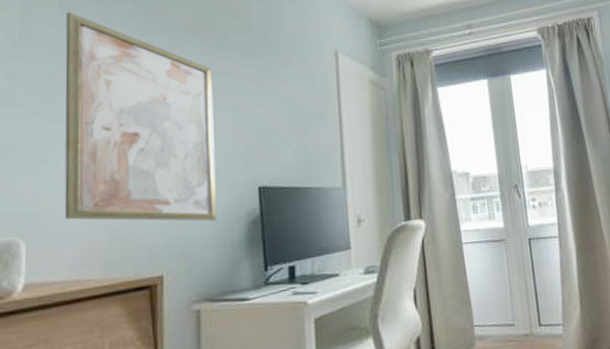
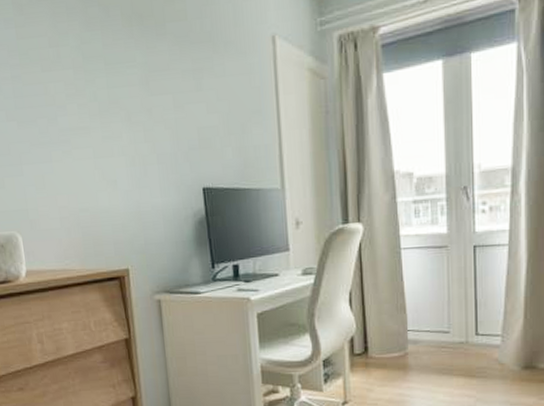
wall art: present [64,12,216,221] -> none [19,11,168,221]

